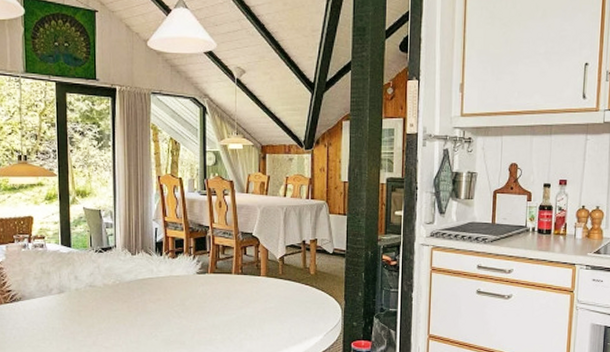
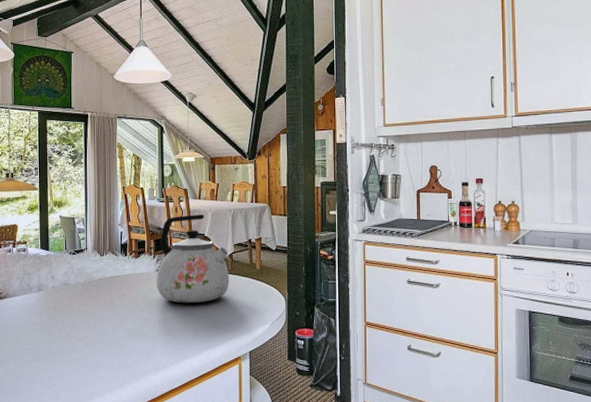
kettle: none [196,211,280,311] -> present [156,214,230,304]

